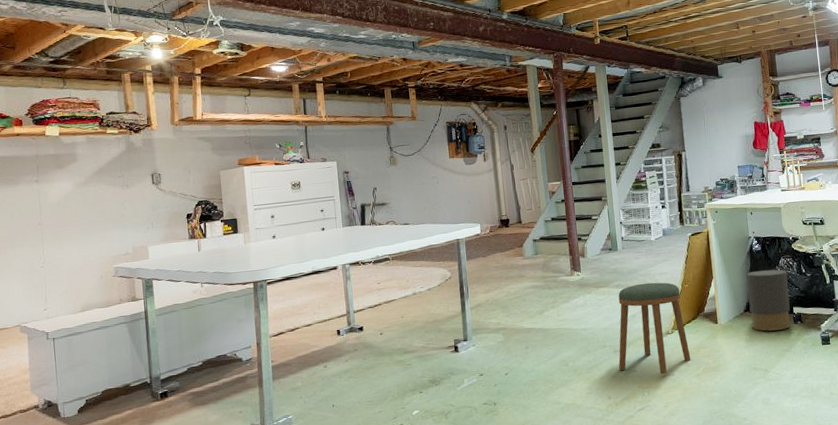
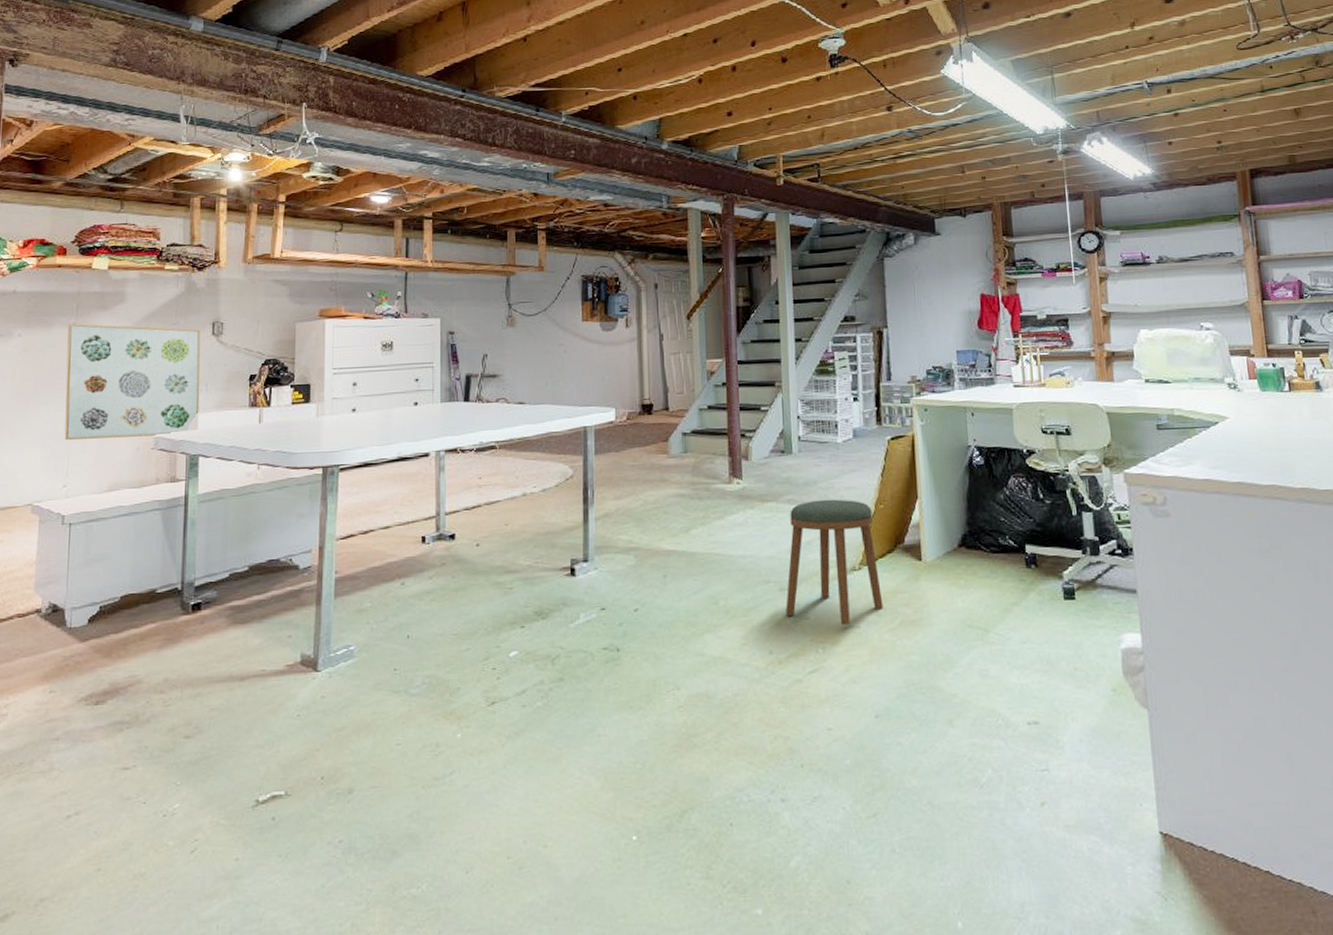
wall art: none [31,180,149,274] -> present [64,323,201,441]
trash can: present [746,269,790,332] -> none [963,491,1021,576]

